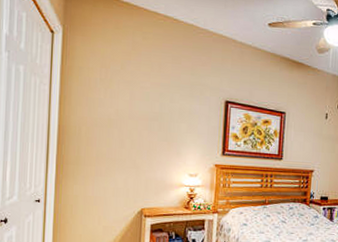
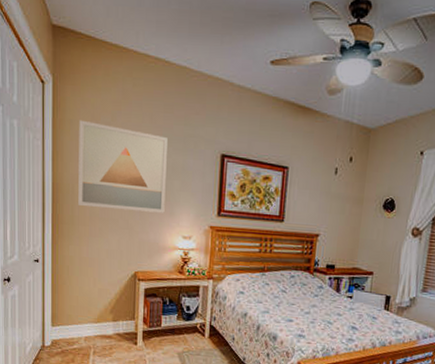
wall art: none [85,67,175,153] -> present [78,119,168,213]

